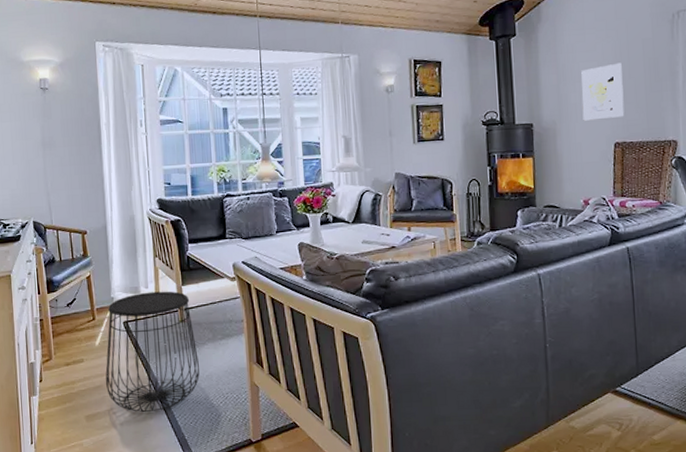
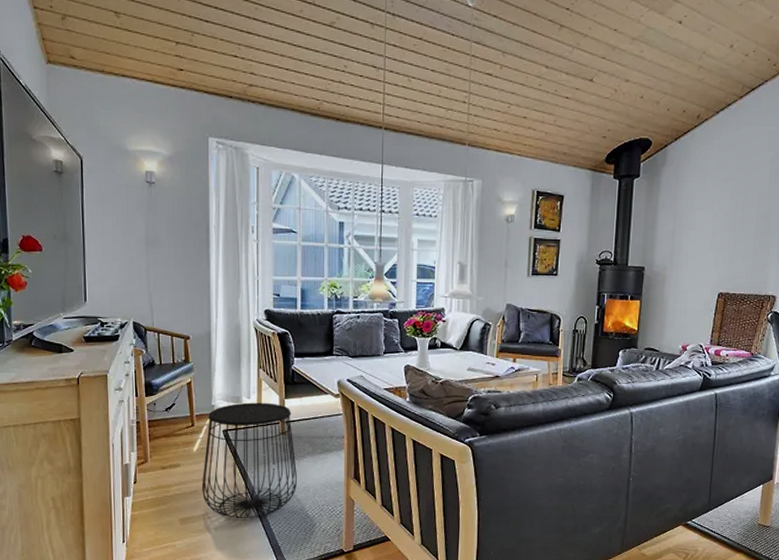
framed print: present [581,62,625,121] -> none [692,214,736,269]

